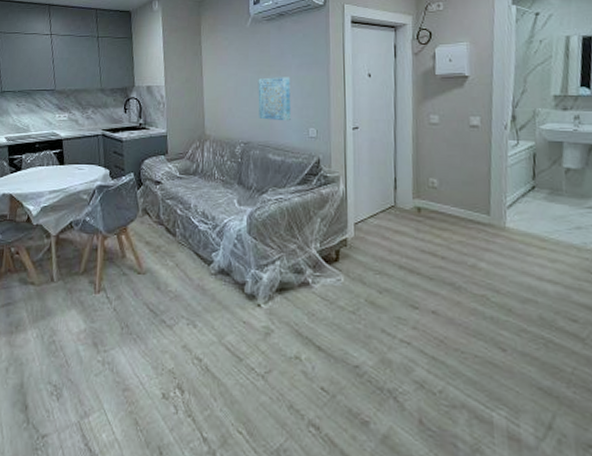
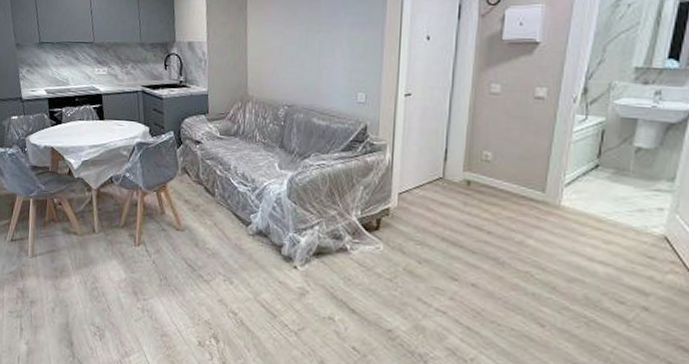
wall art: present [258,77,291,121] -> none [305,36,341,85]

